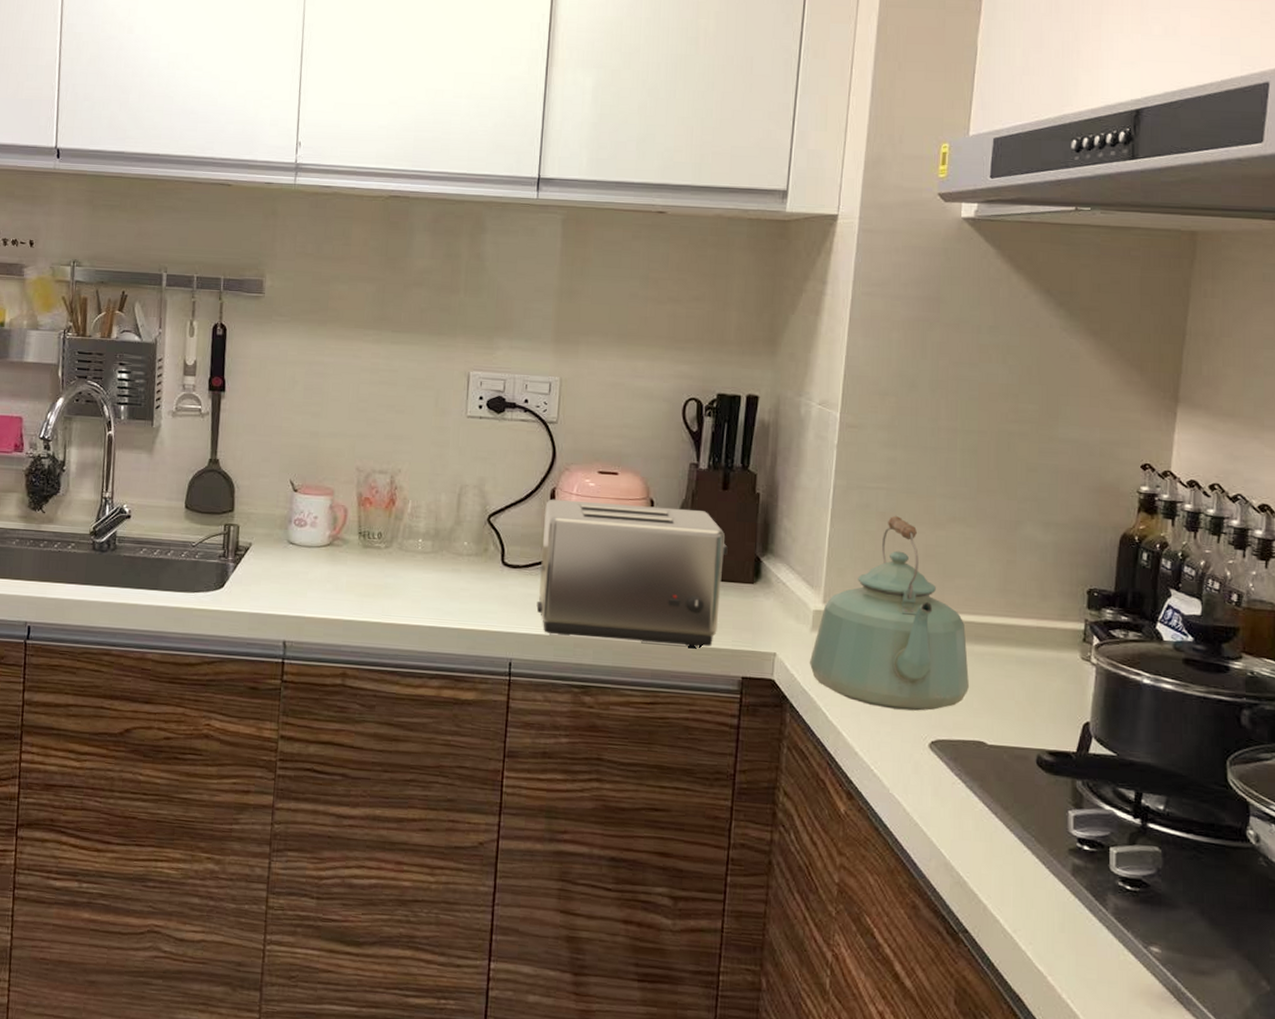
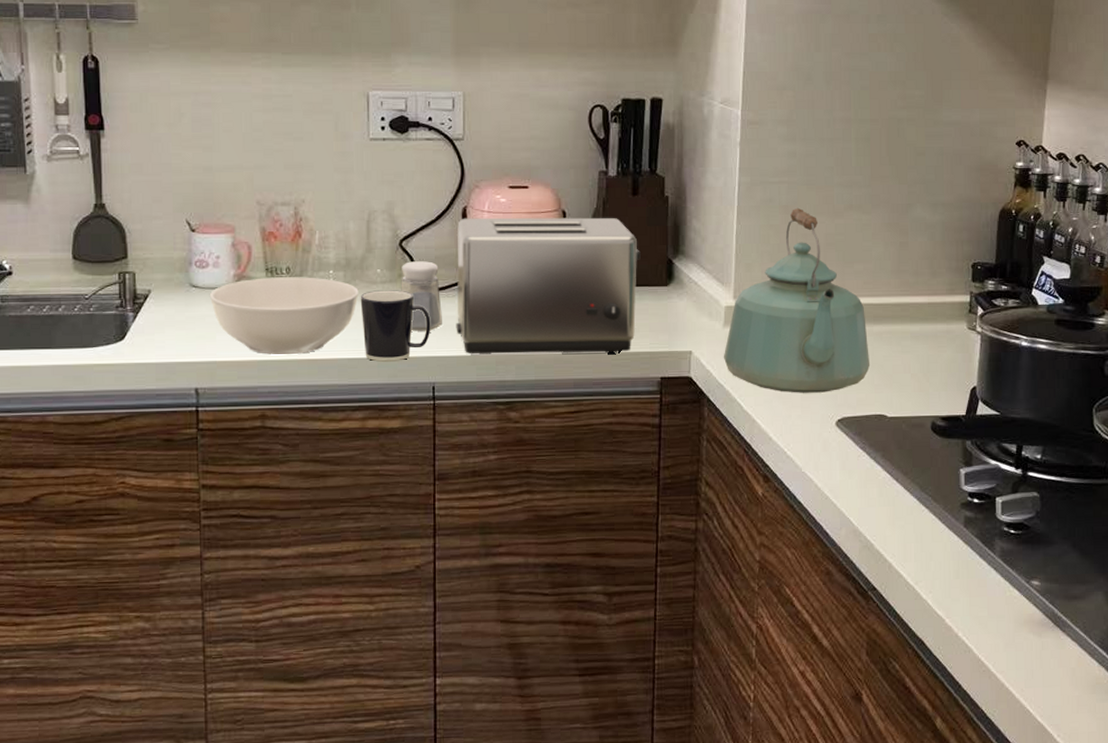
bowl: none [304,540,445,618] -> present [209,277,359,355]
mug: none [445,562,513,635] -> present [360,290,431,363]
salt shaker: none [485,537,524,607] -> present [401,261,442,331]

